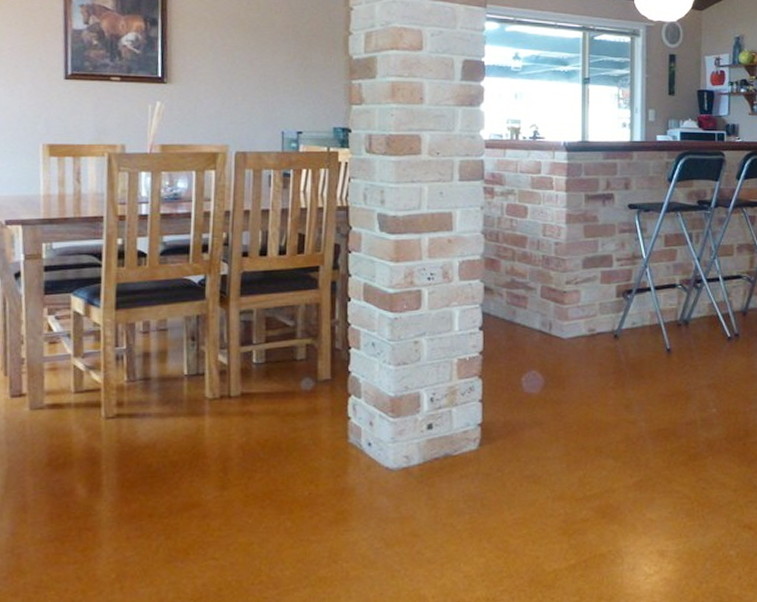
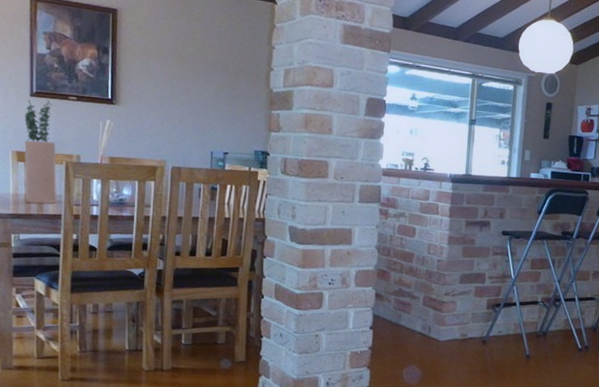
vase: none [57,83,98,205] -> present [24,100,57,205]

